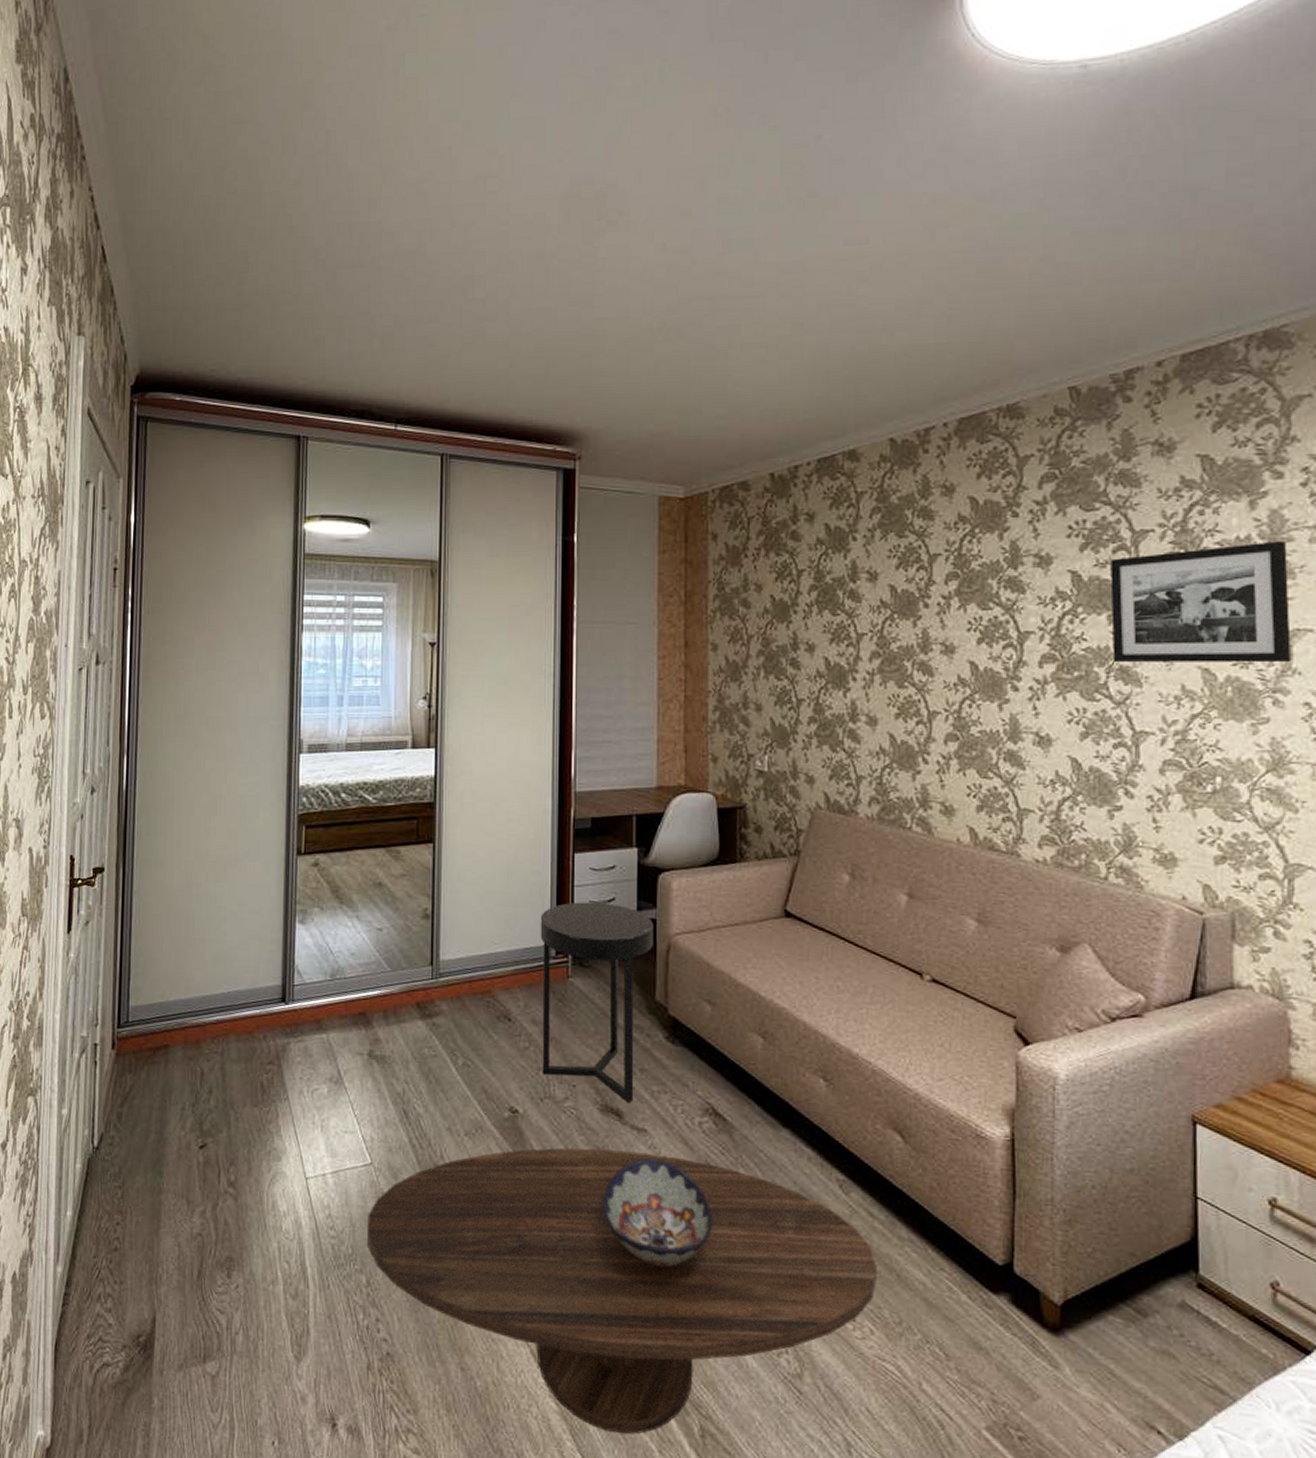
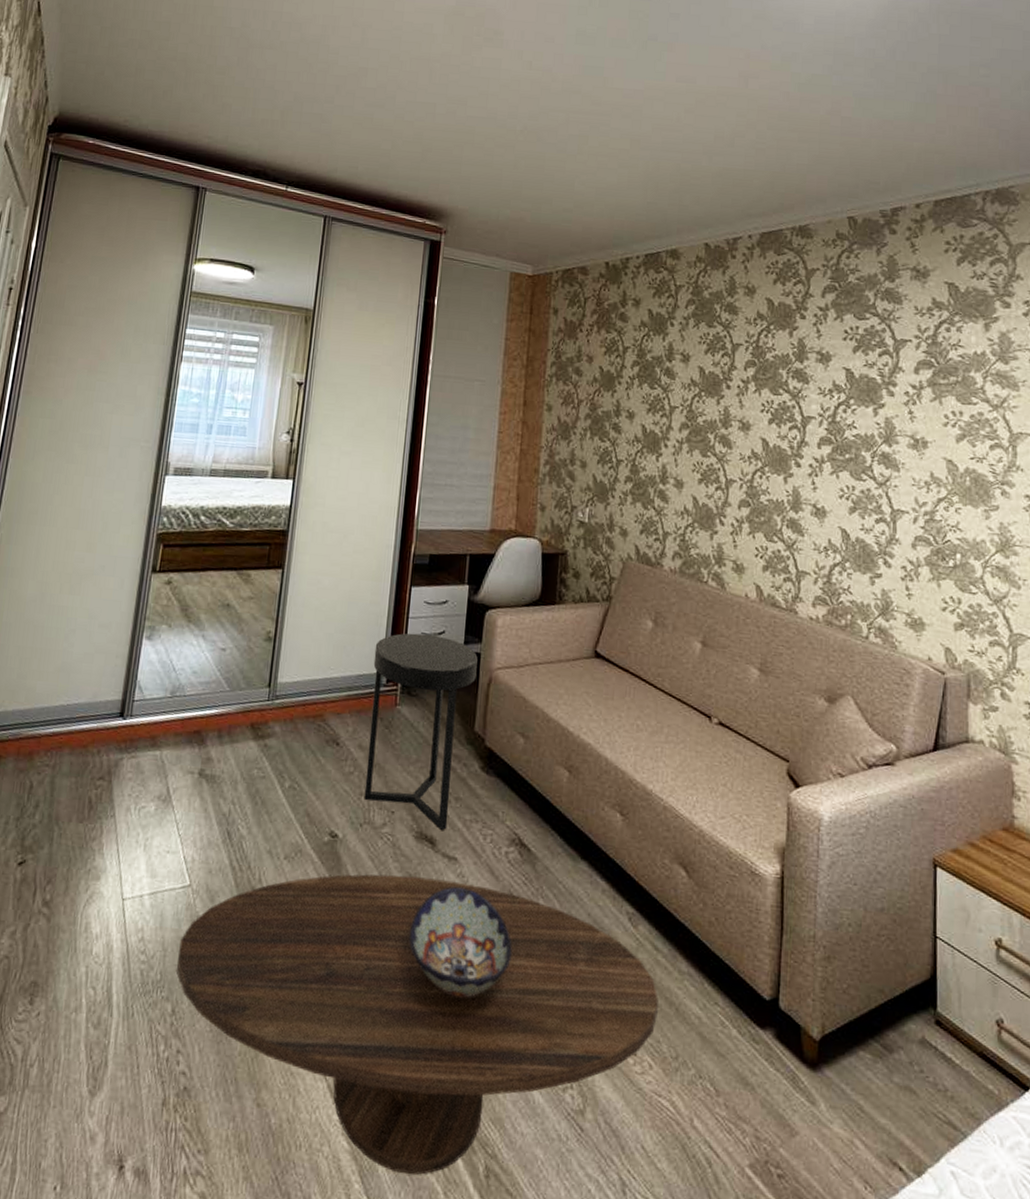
picture frame: present [1110,541,1292,663] -> none [876,358,1016,461]

